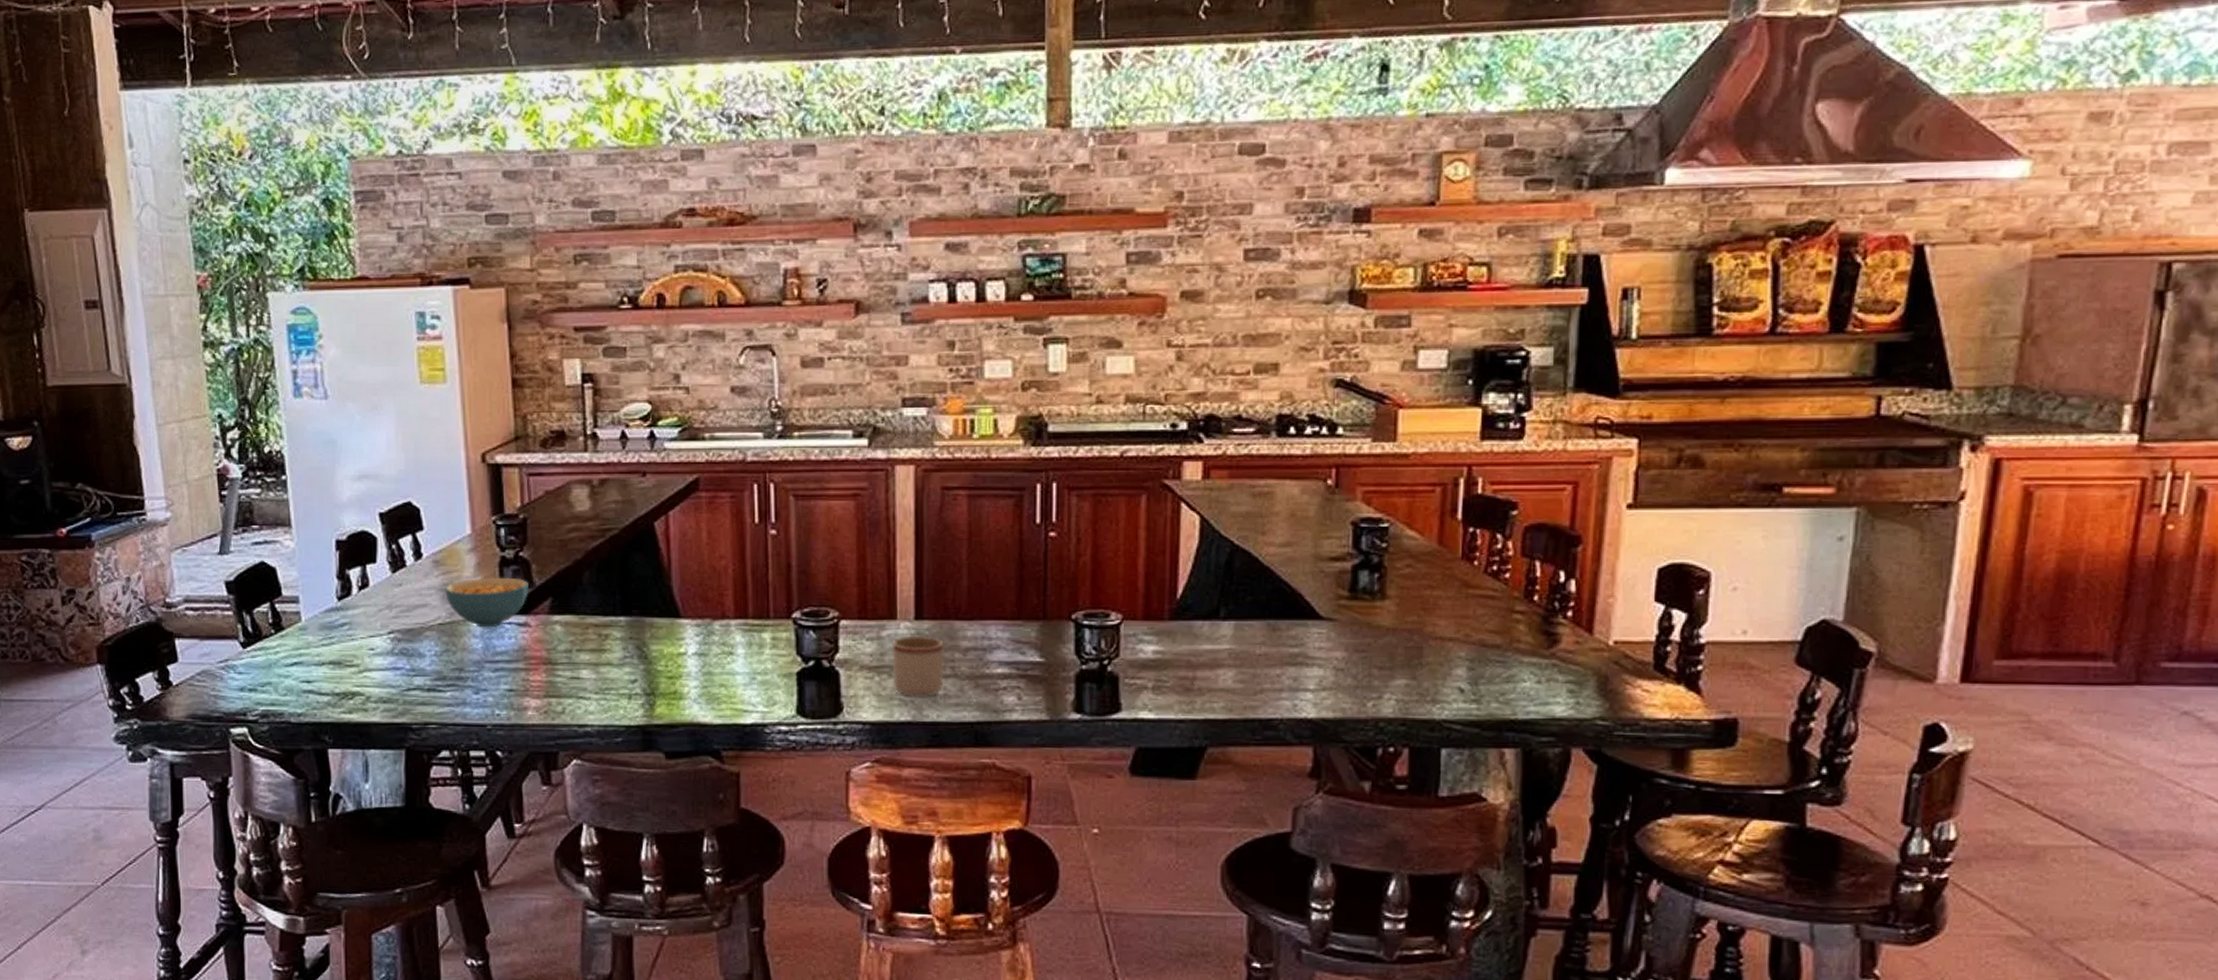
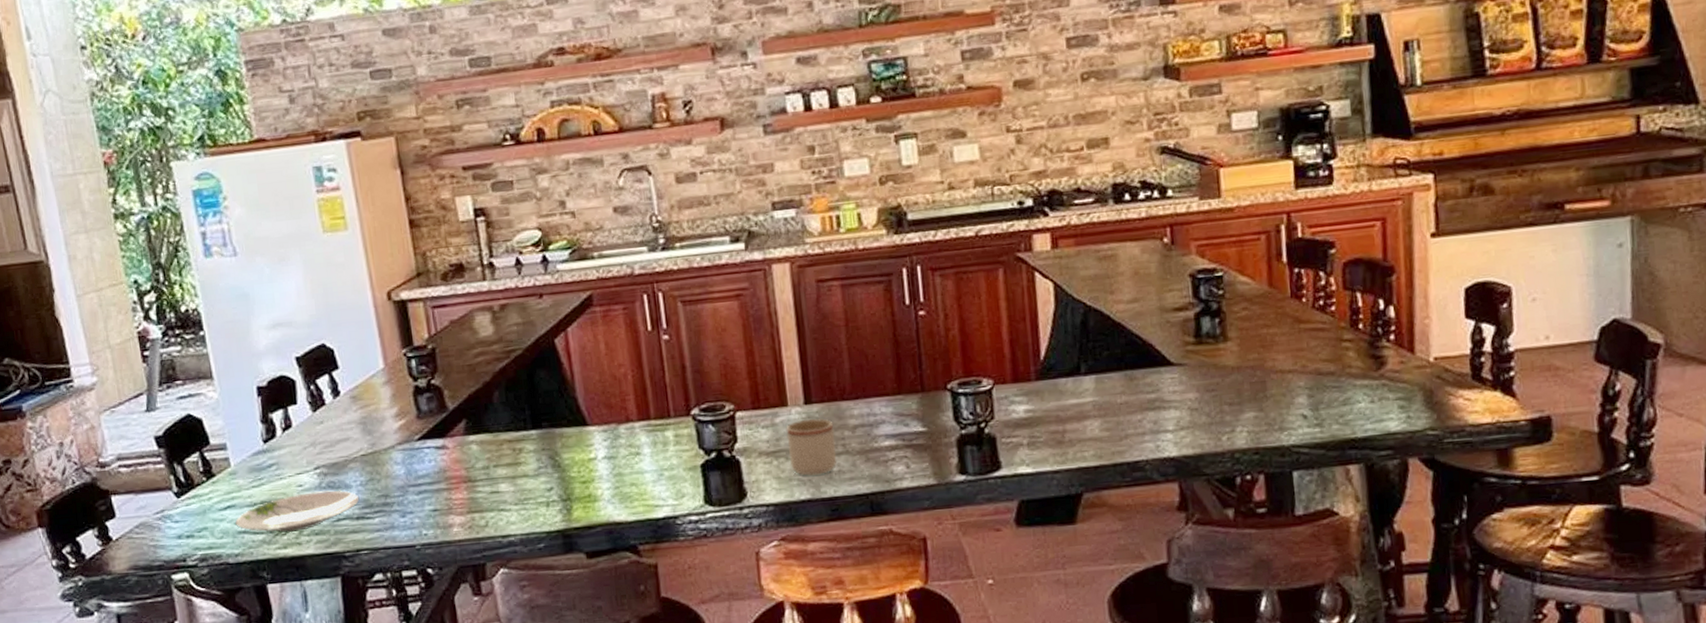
plate: none [301,657,433,698] -> present [235,490,360,533]
cereal bowl: present [445,577,529,628] -> none [364,404,444,455]

